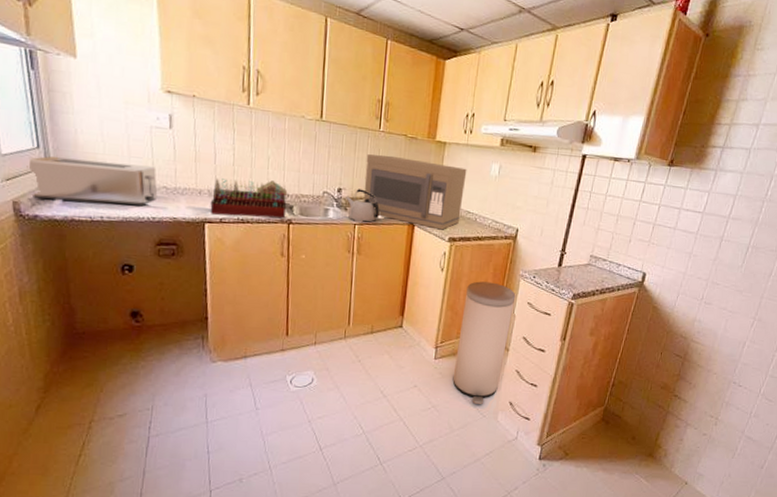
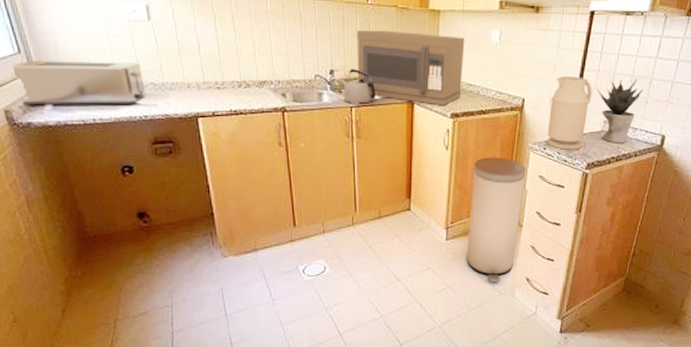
dish rack: present [210,178,288,219] -> none [200,67,279,109]
water jug: none [535,211,582,280] -> present [545,76,593,150]
potted plant: none [585,218,627,278] -> present [597,79,643,144]

